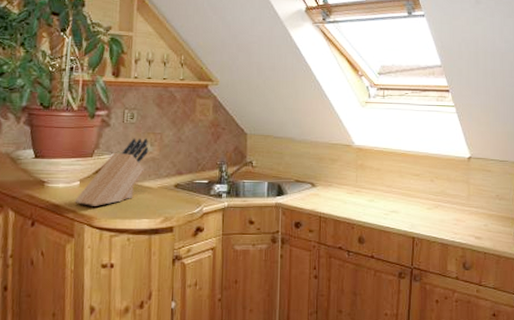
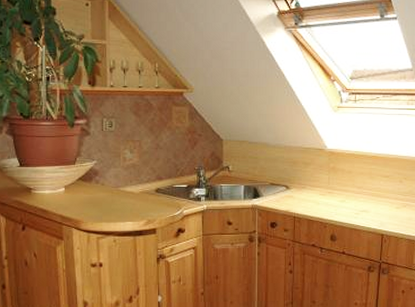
knife block: present [75,138,149,206] -> none [61,146,129,211]

